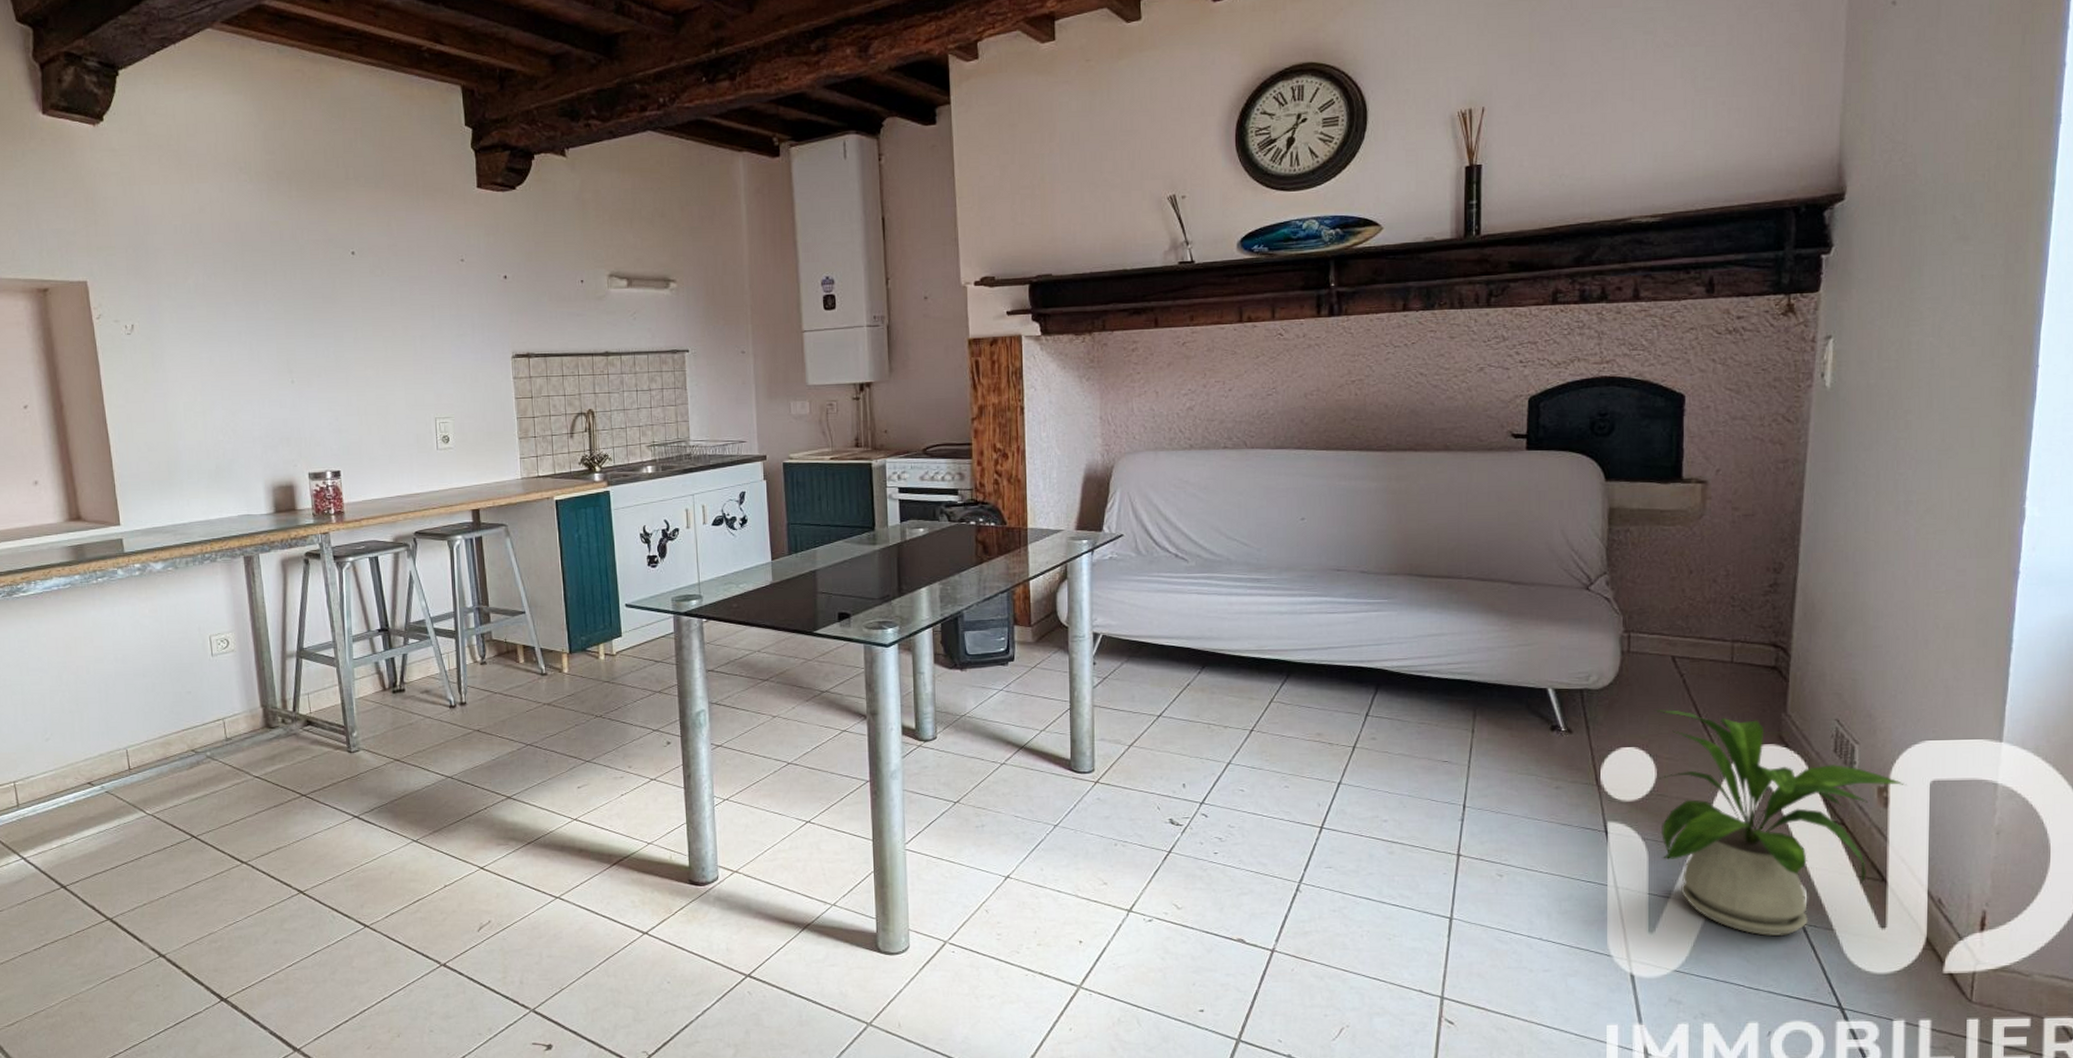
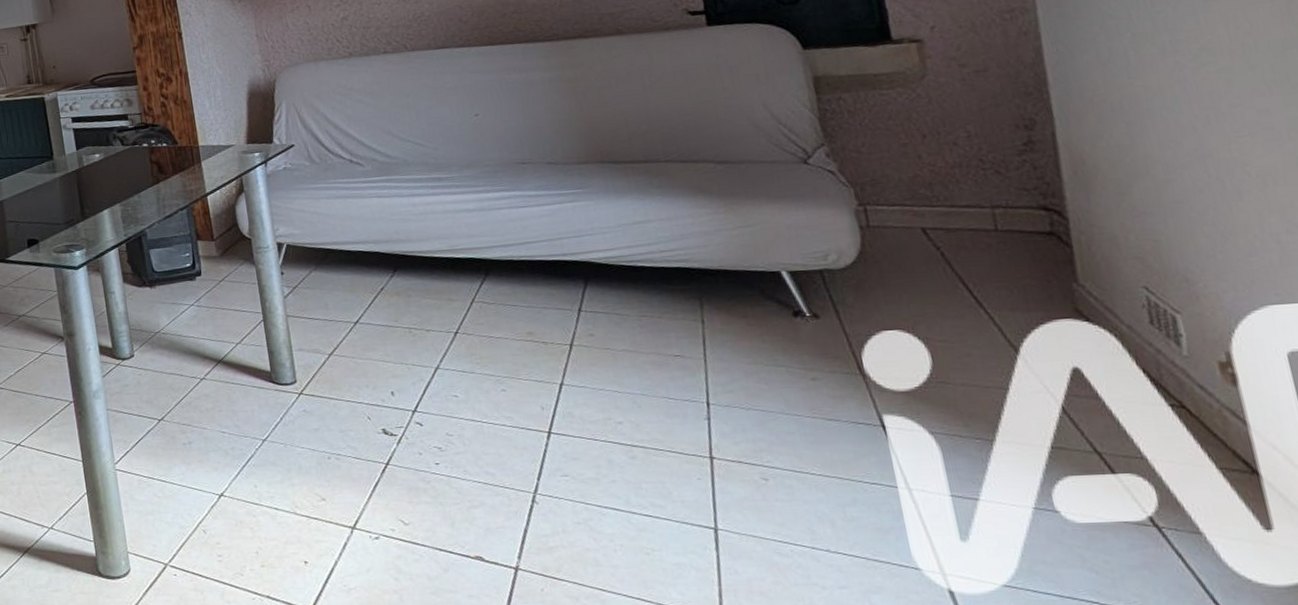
house plant: present [1654,709,1907,936] -> none [912,286,1257,542]

